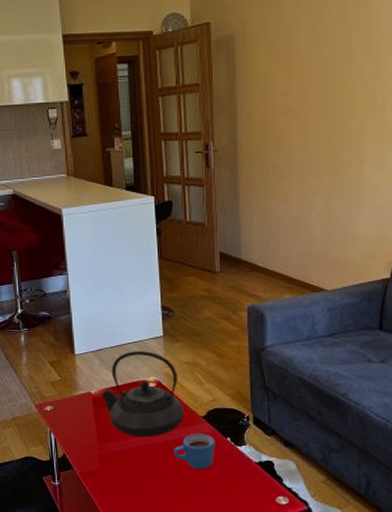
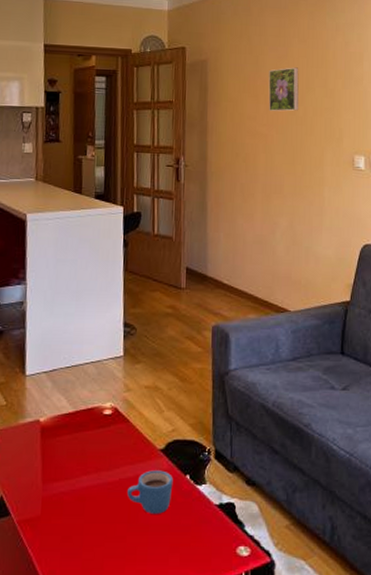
teapot: present [101,351,185,438] -> none [50,372,142,475]
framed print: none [302,33,337,85] -> present [268,67,299,112]

